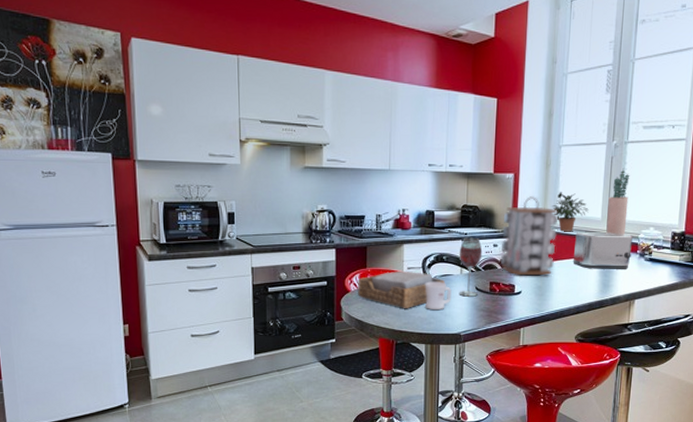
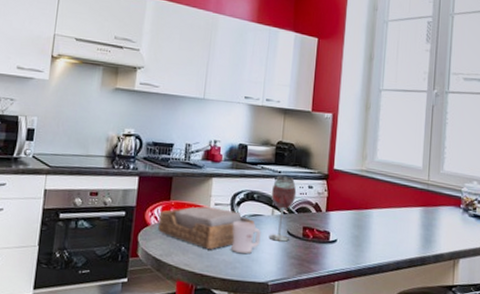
spice rack: present [501,196,558,276] -> none [316,138,378,224]
potted plant: present [552,192,589,232] -> none [371,136,409,179]
toaster: present [573,232,633,269] -> none [392,180,456,224]
vase: present [606,168,630,235] -> none [428,117,452,187]

